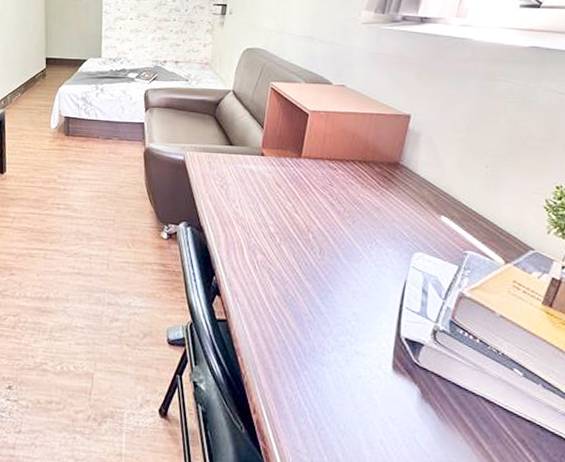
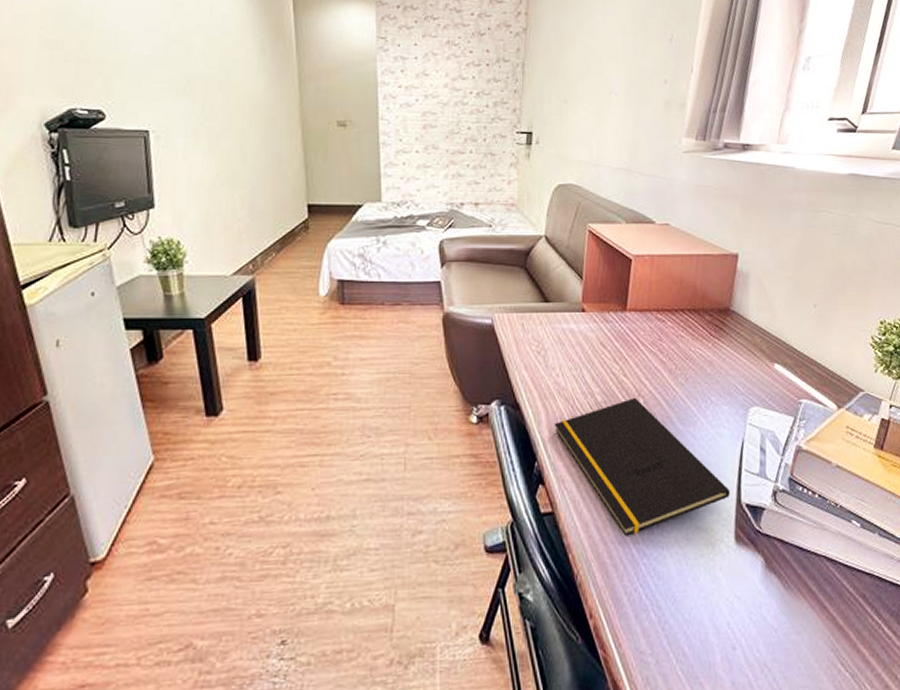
notepad: none [231,232,391,350] -> present [554,397,731,536]

